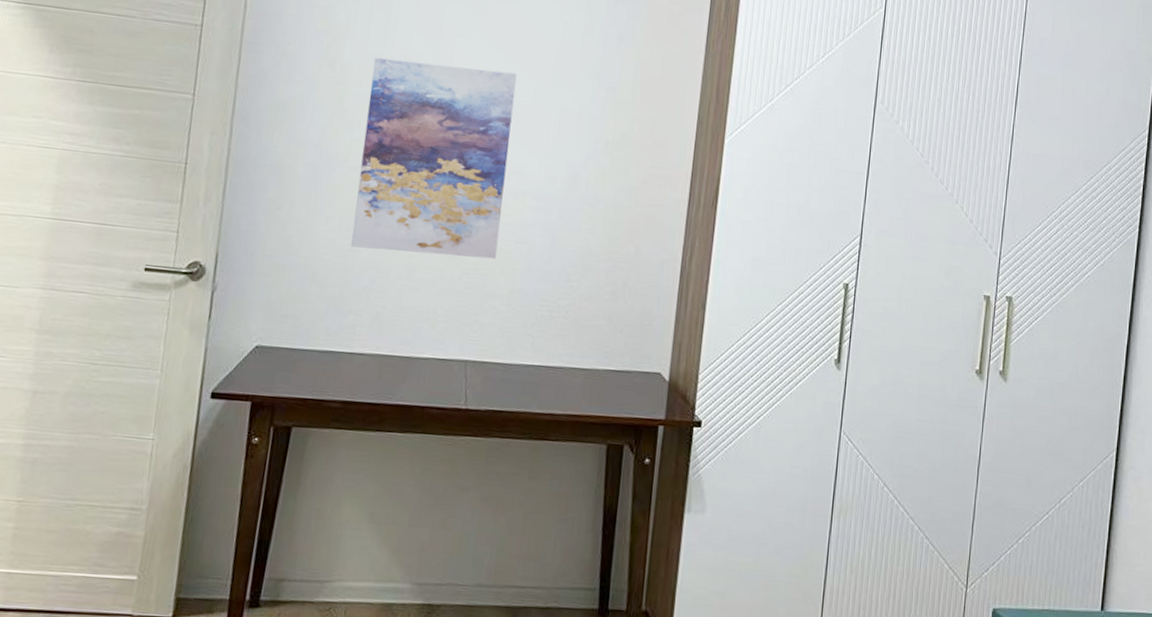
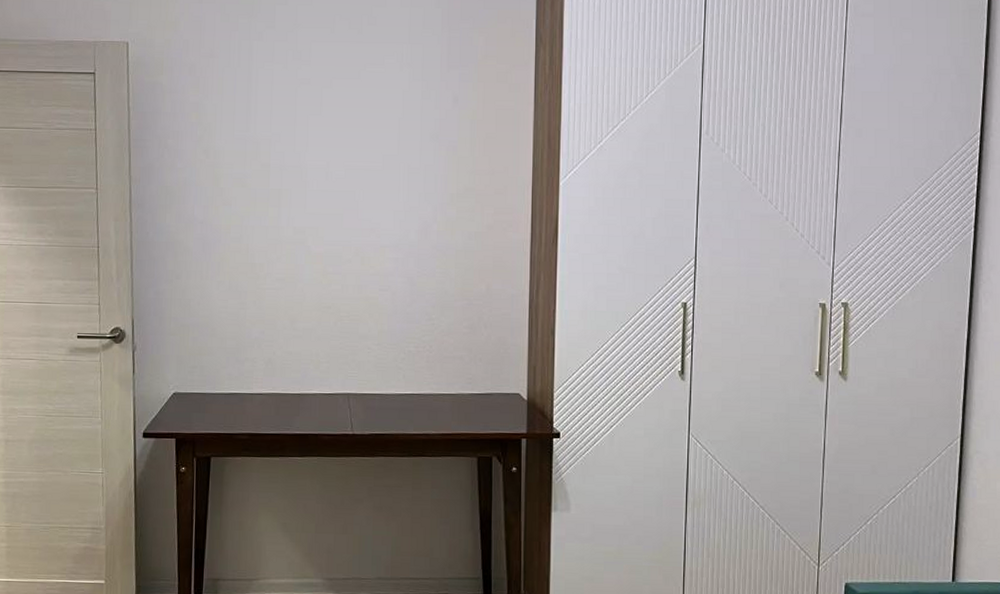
wall art: present [351,58,517,259] -> none [240,140,366,306]

